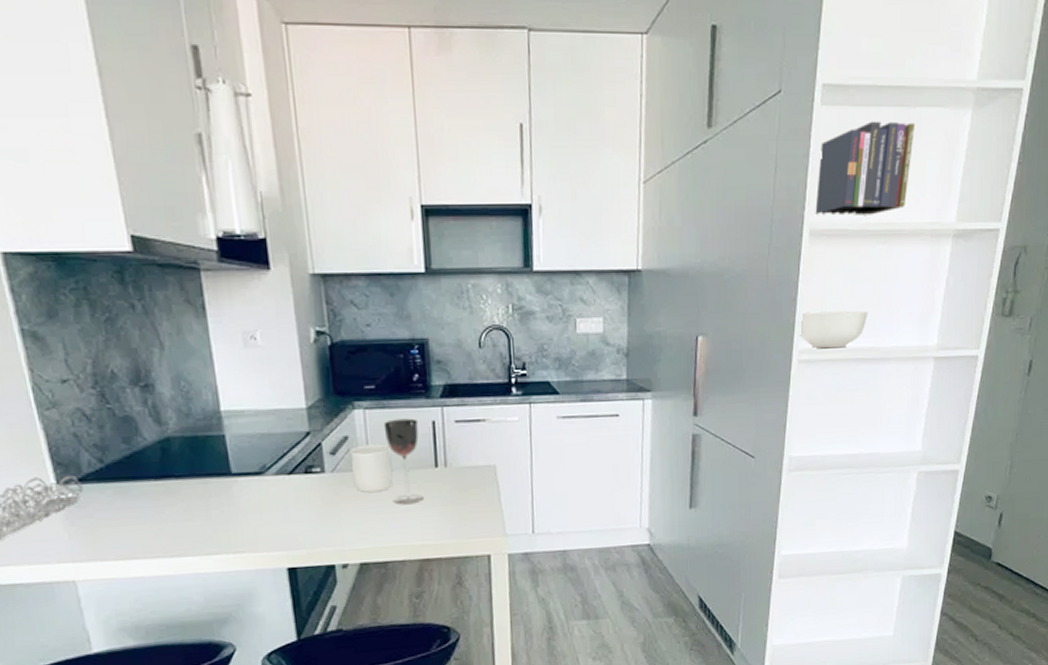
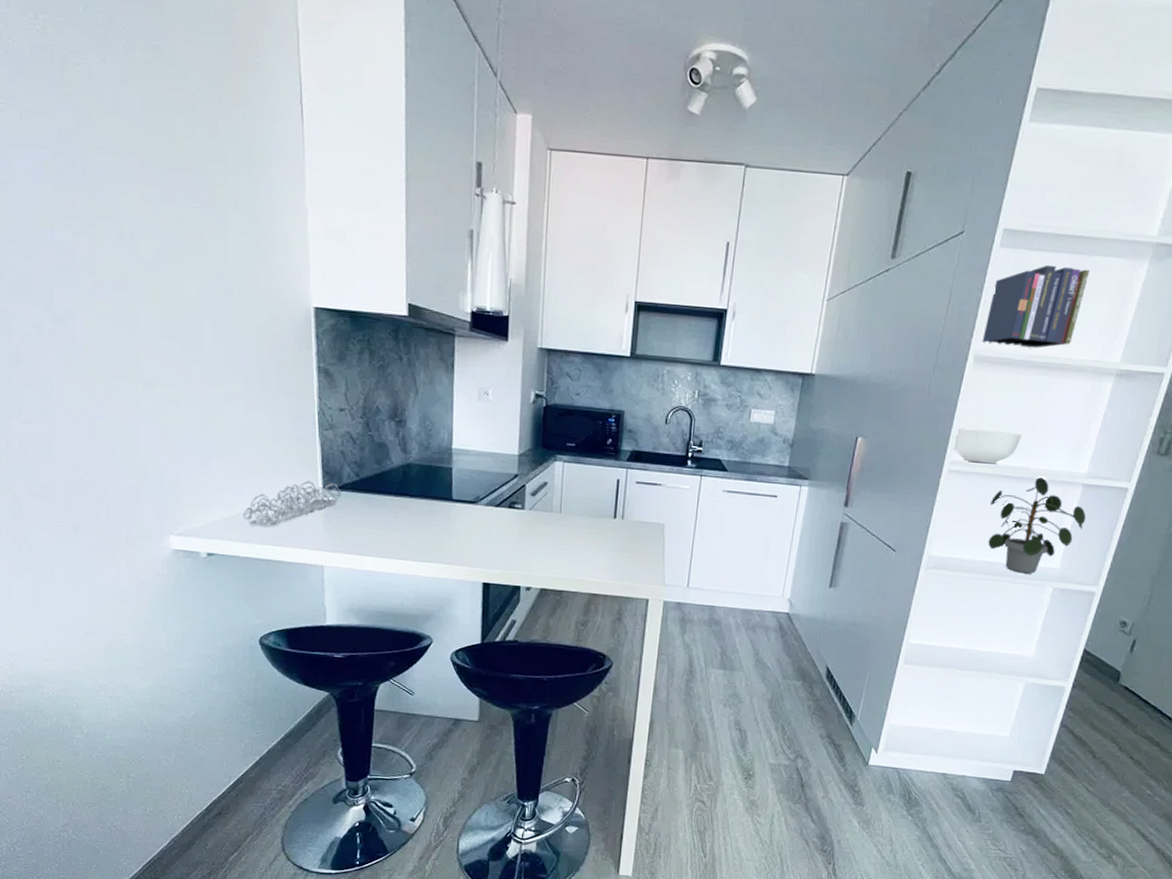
mug: present [349,444,393,492] -> none [545,491,581,532]
wineglass: present [383,418,423,505] -> none [575,473,606,546]
potted plant: none [845,356,942,462] -> present [988,477,1087,574]

